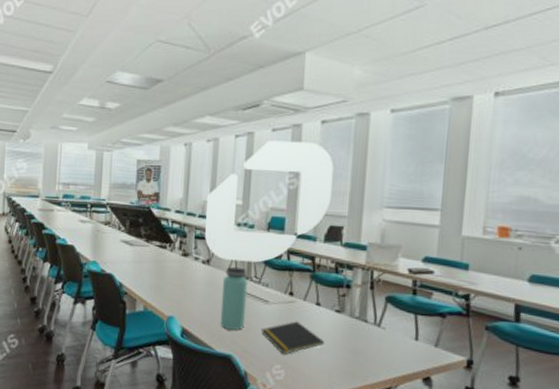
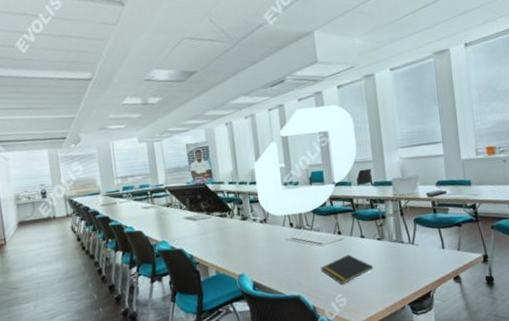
bottle: present [220,266,248,330] -> none [280,219,306,274]

